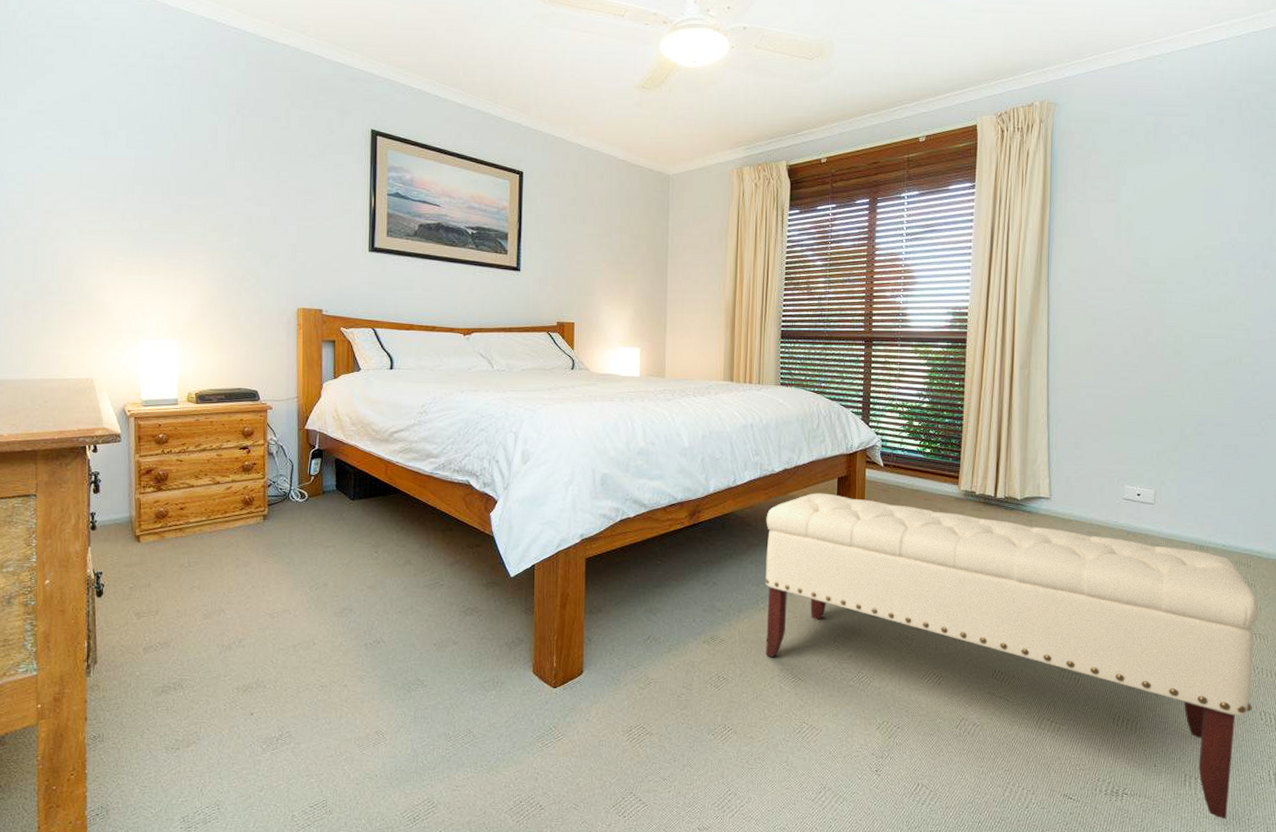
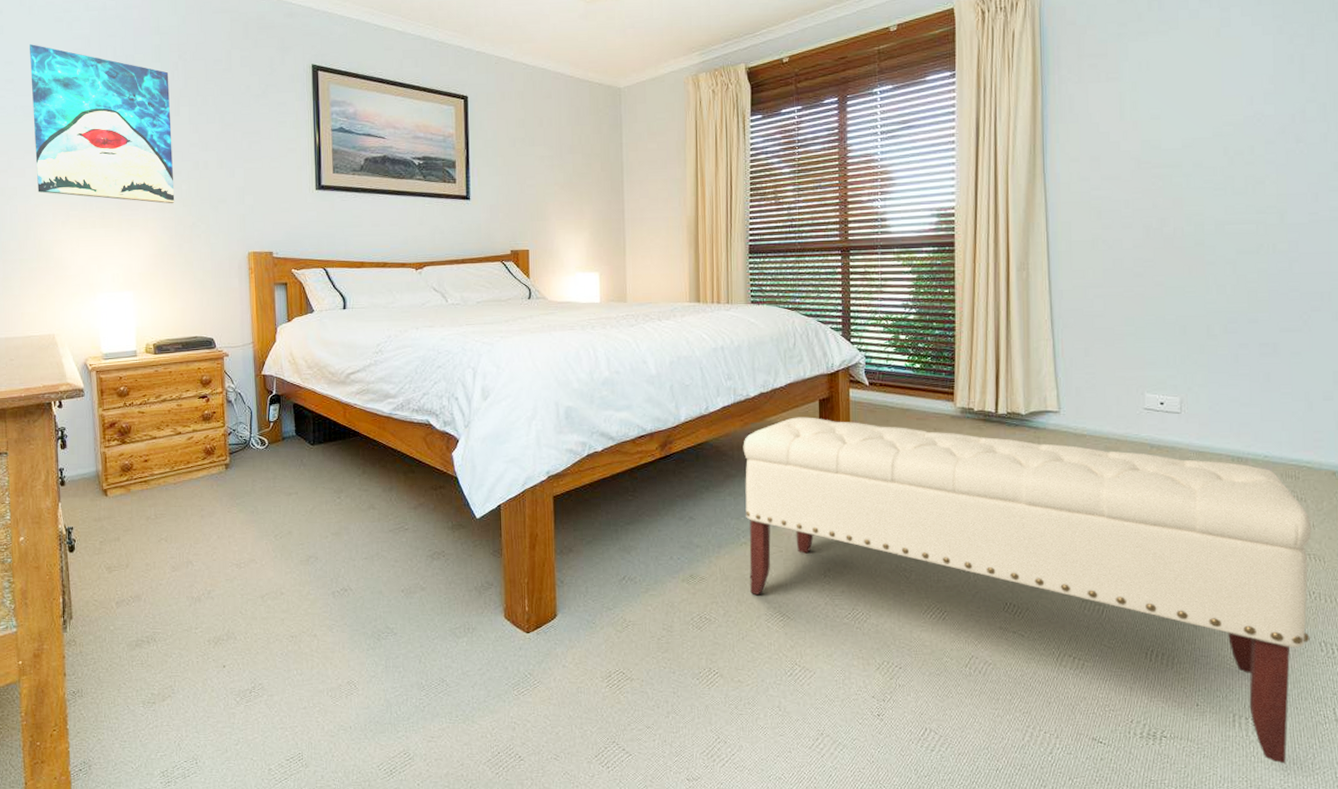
wall art: none [81,86,225,256] -> present [30,44,175,204]

